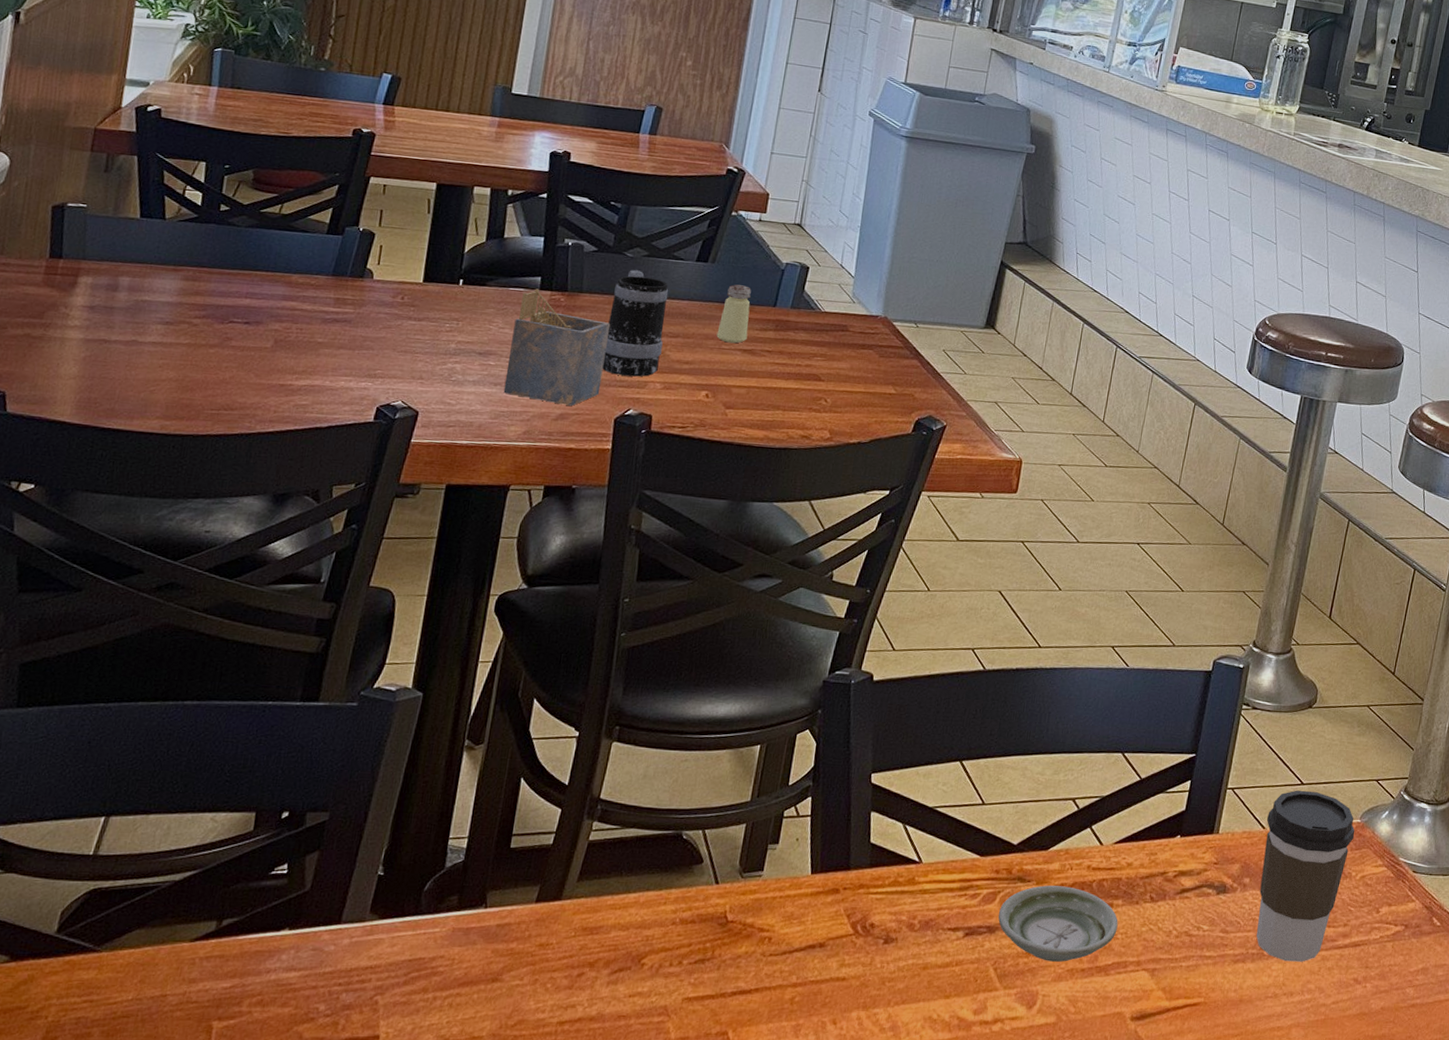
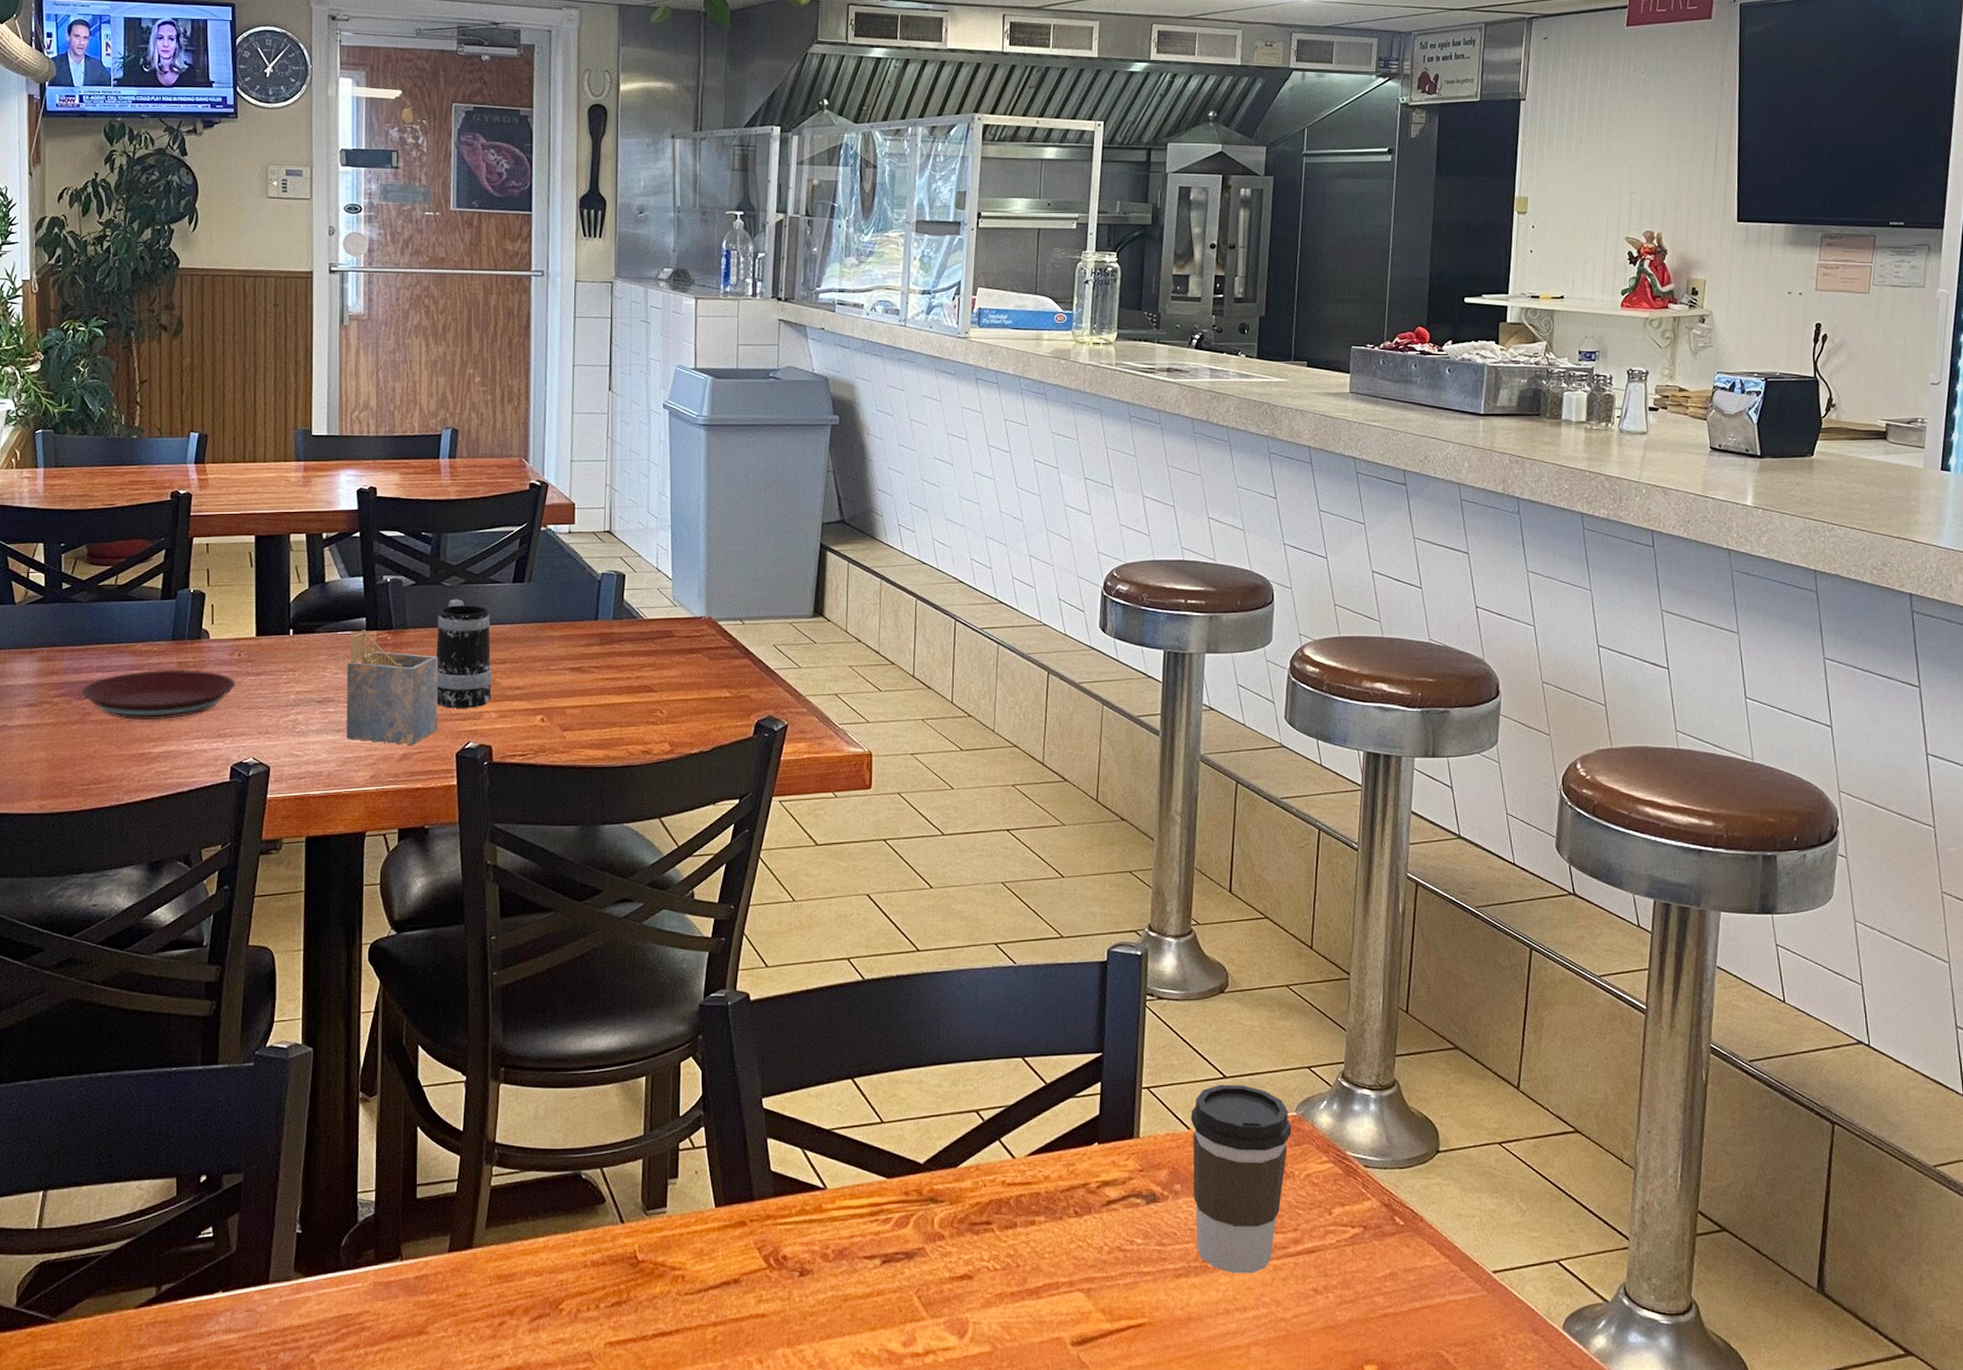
plate: none [225,302,394,354] -> present [82,669,235,721]
saltshaker: present [716,284,751,344] -> none [543,602,574,663]
saucer: present [998,885,1118,962] -> none [914,1205,1043,1286]

